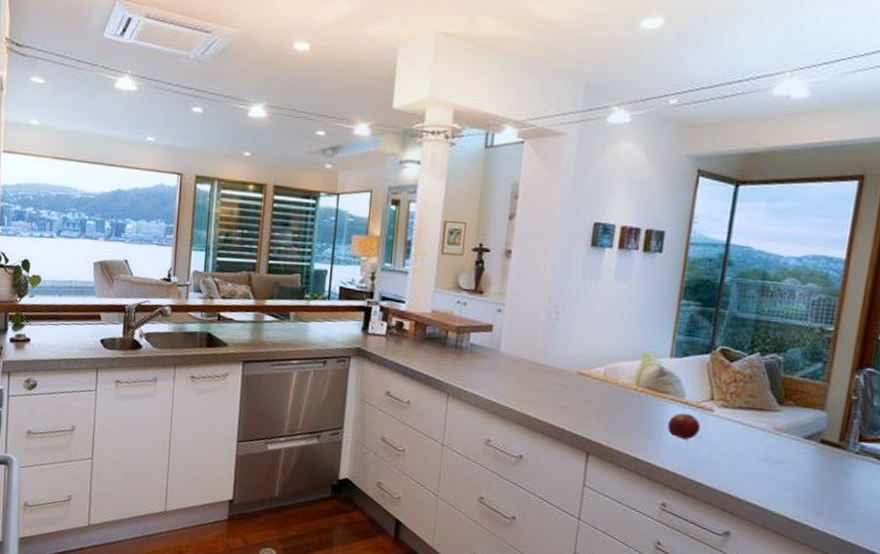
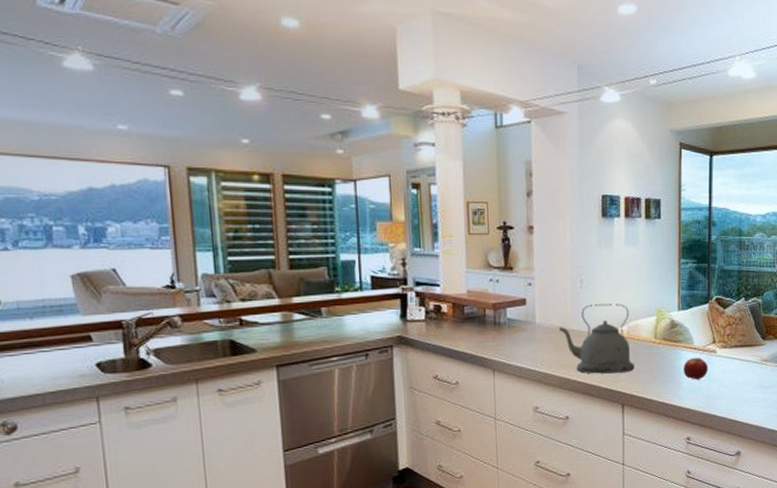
kettle: none [525,339,609,419] -> present [559,303,635,374]

